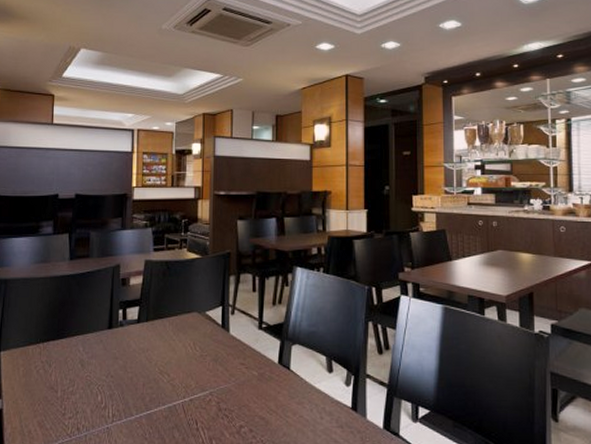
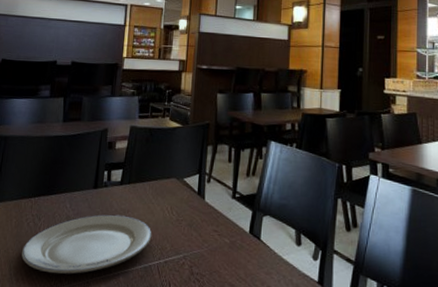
plate: none [32,355,175,421] -> present [21,214,152,274]

